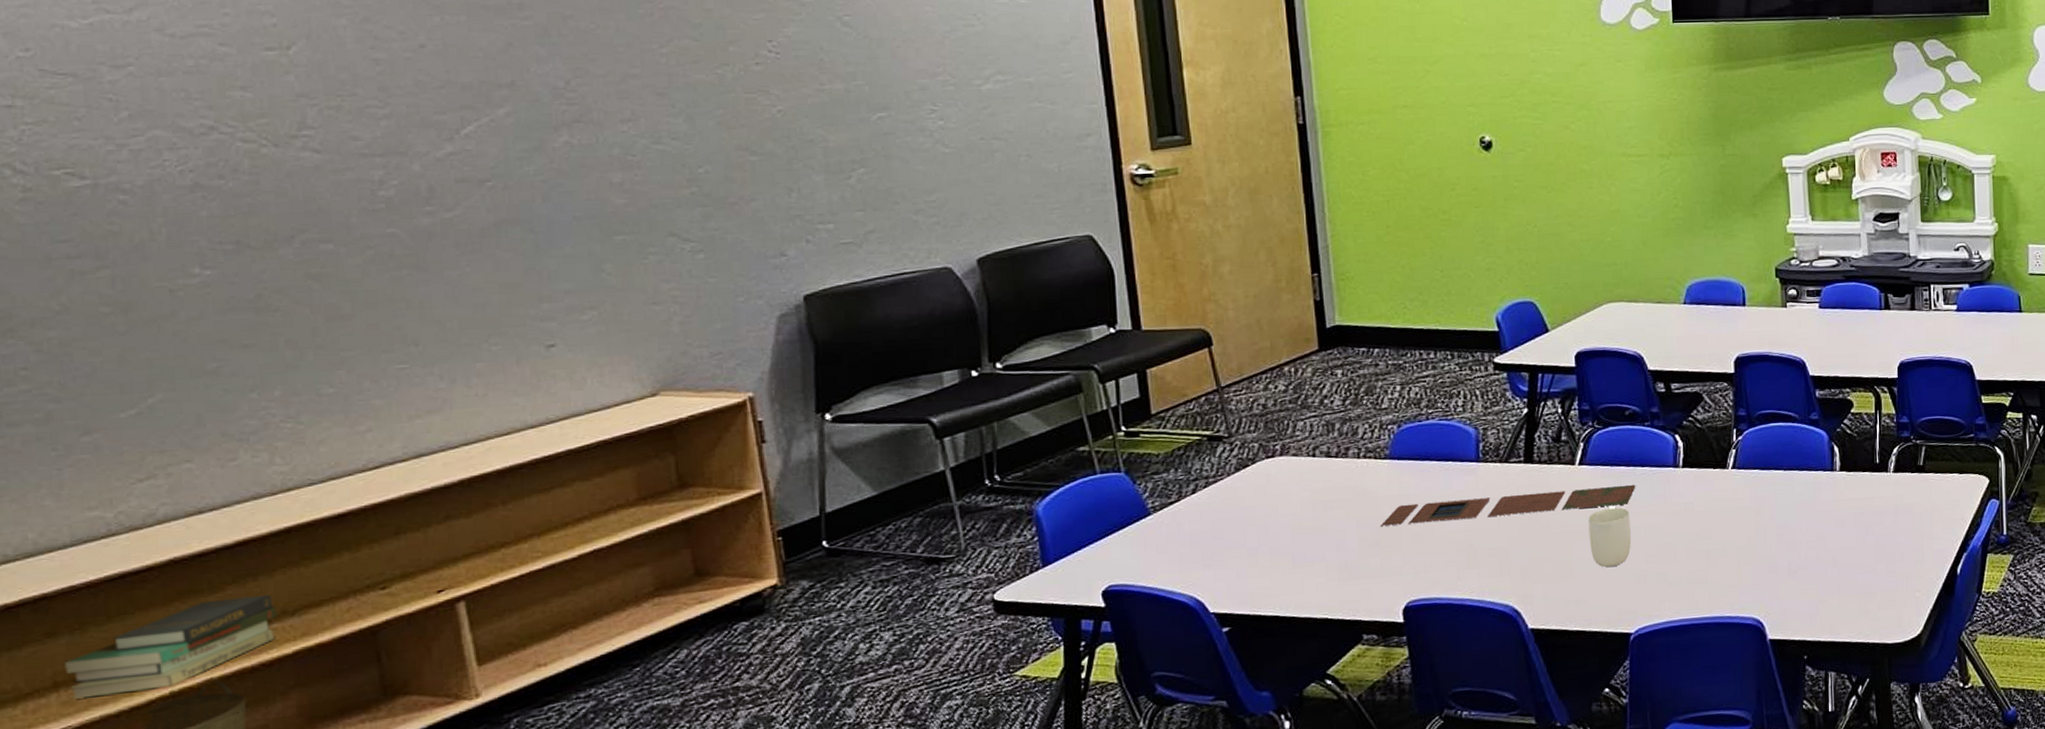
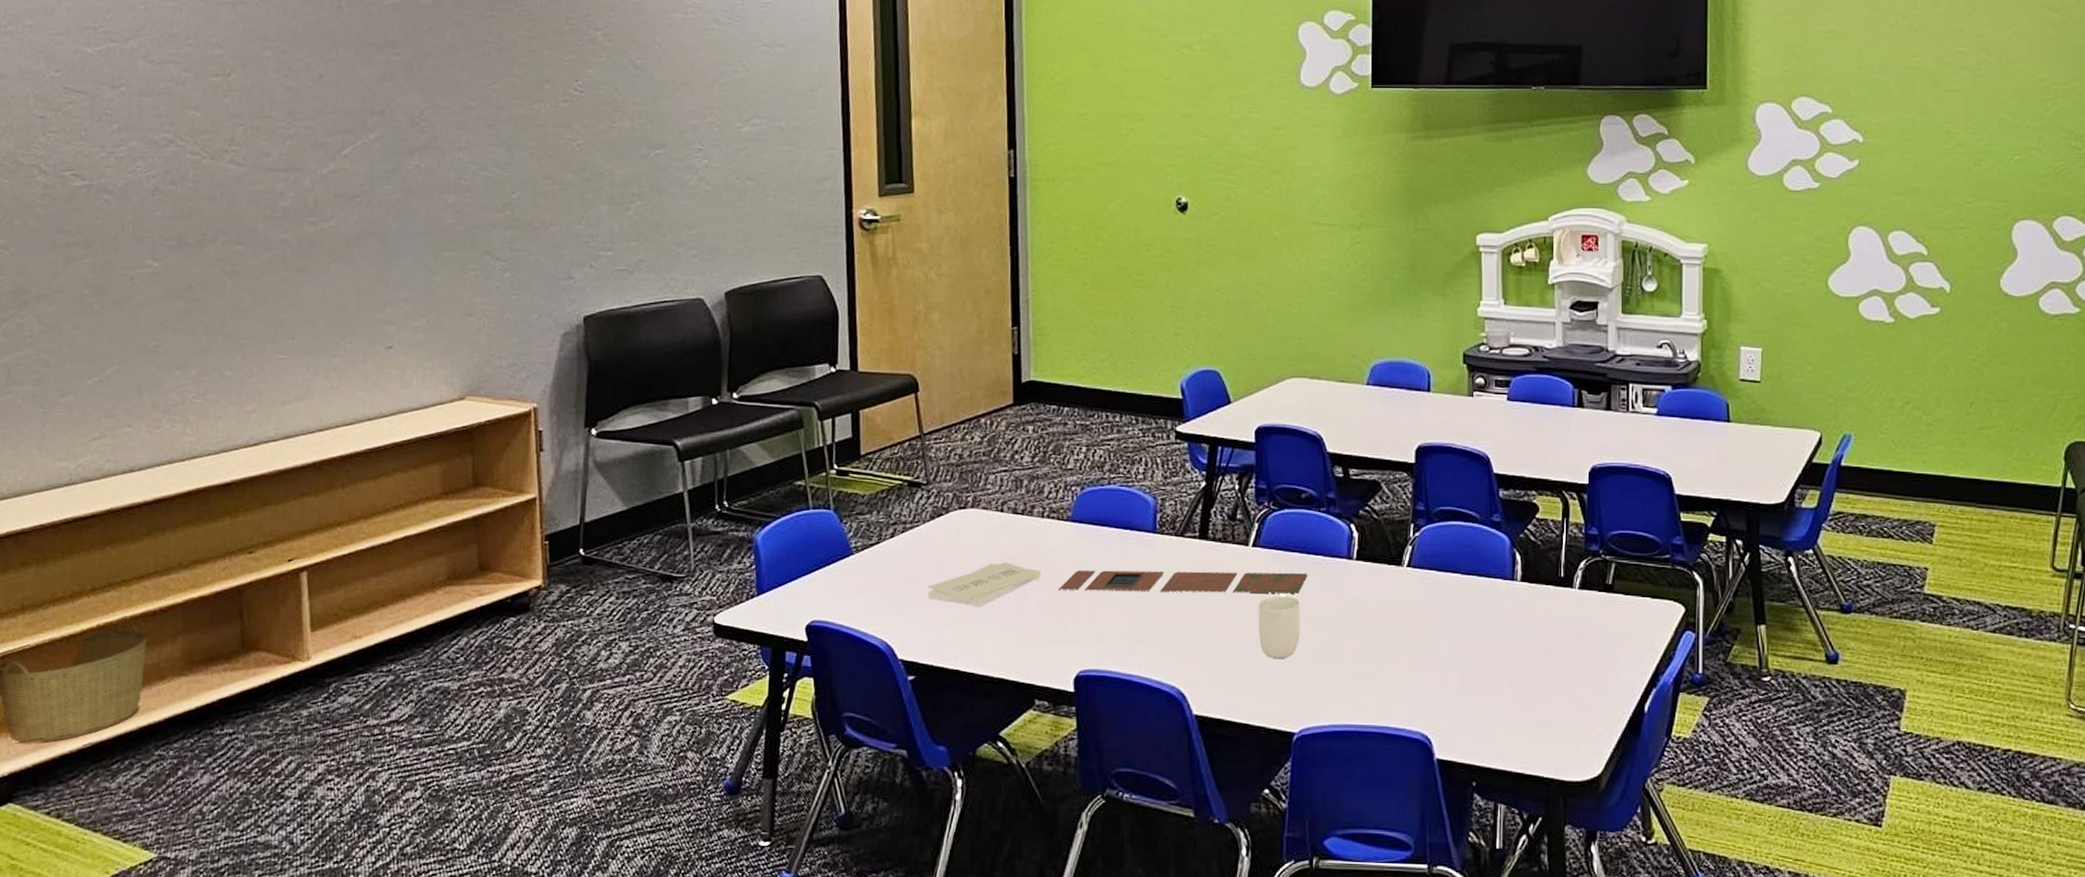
books: present [65,594,278,699] -> none [30,548,176,622]
paper: none [1238,505,1361,553] -> present [928,562,1041,607]

